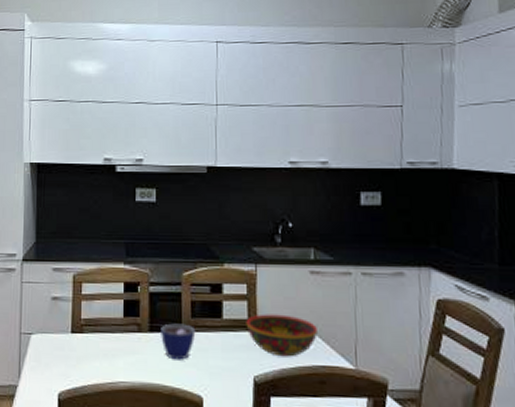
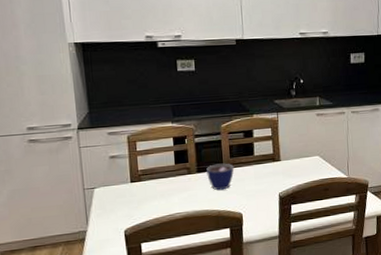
bowl: present [246,314,317,357] -> none [271,147,322,177]

